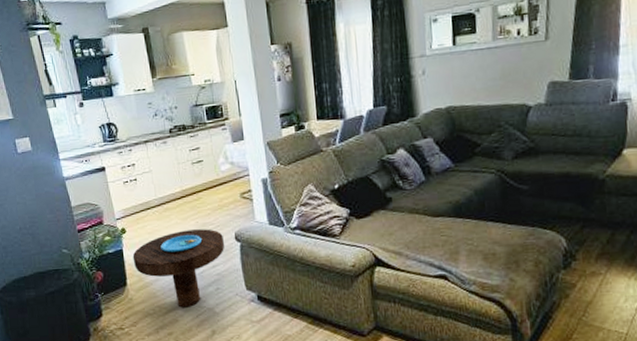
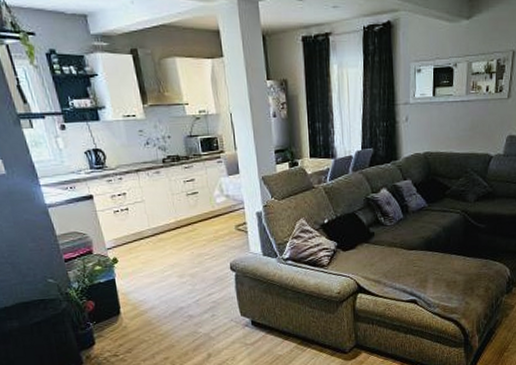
side table: present [132,229,225,308] -> none [125,259,221,334]

